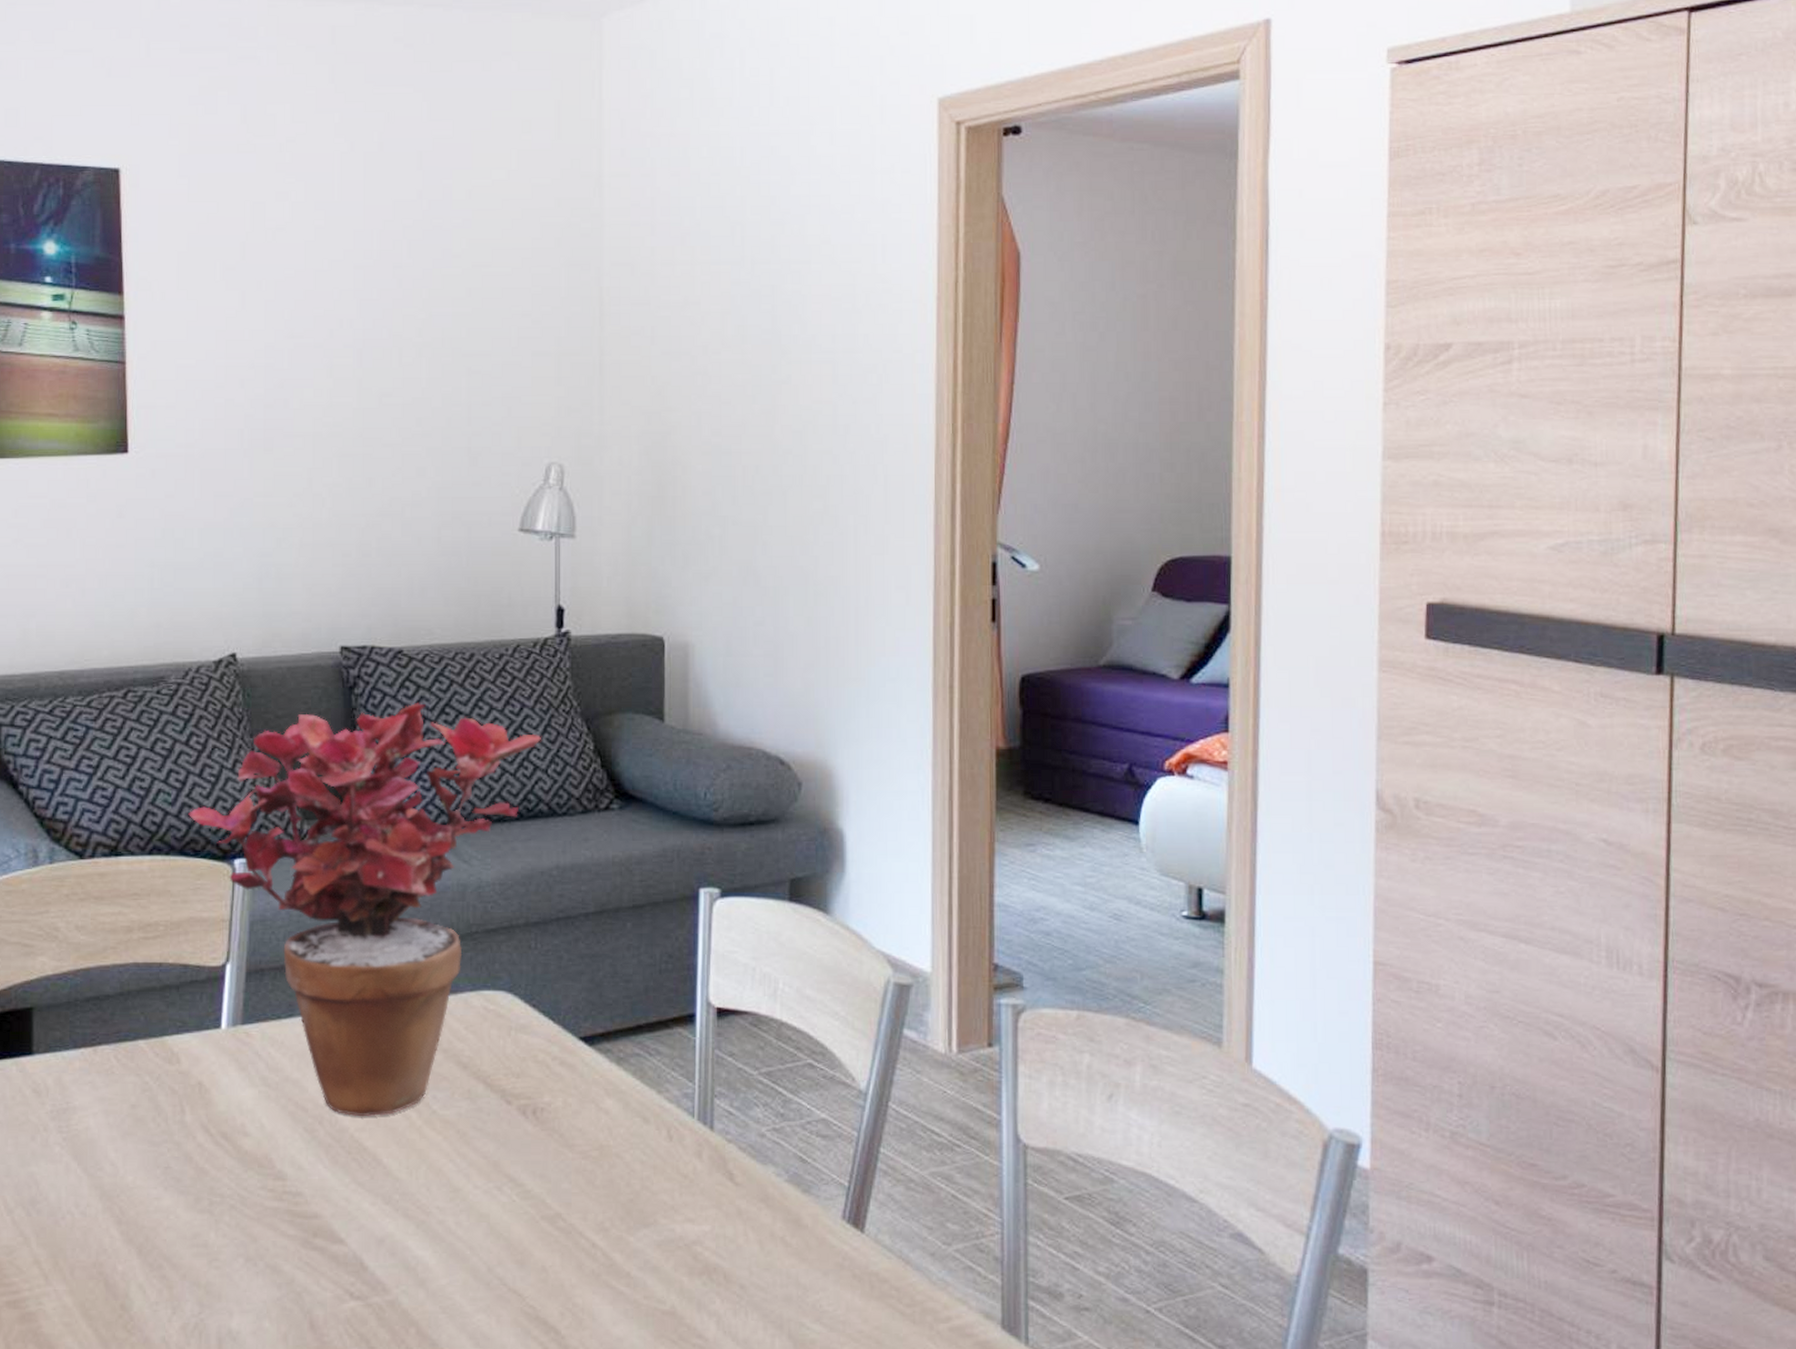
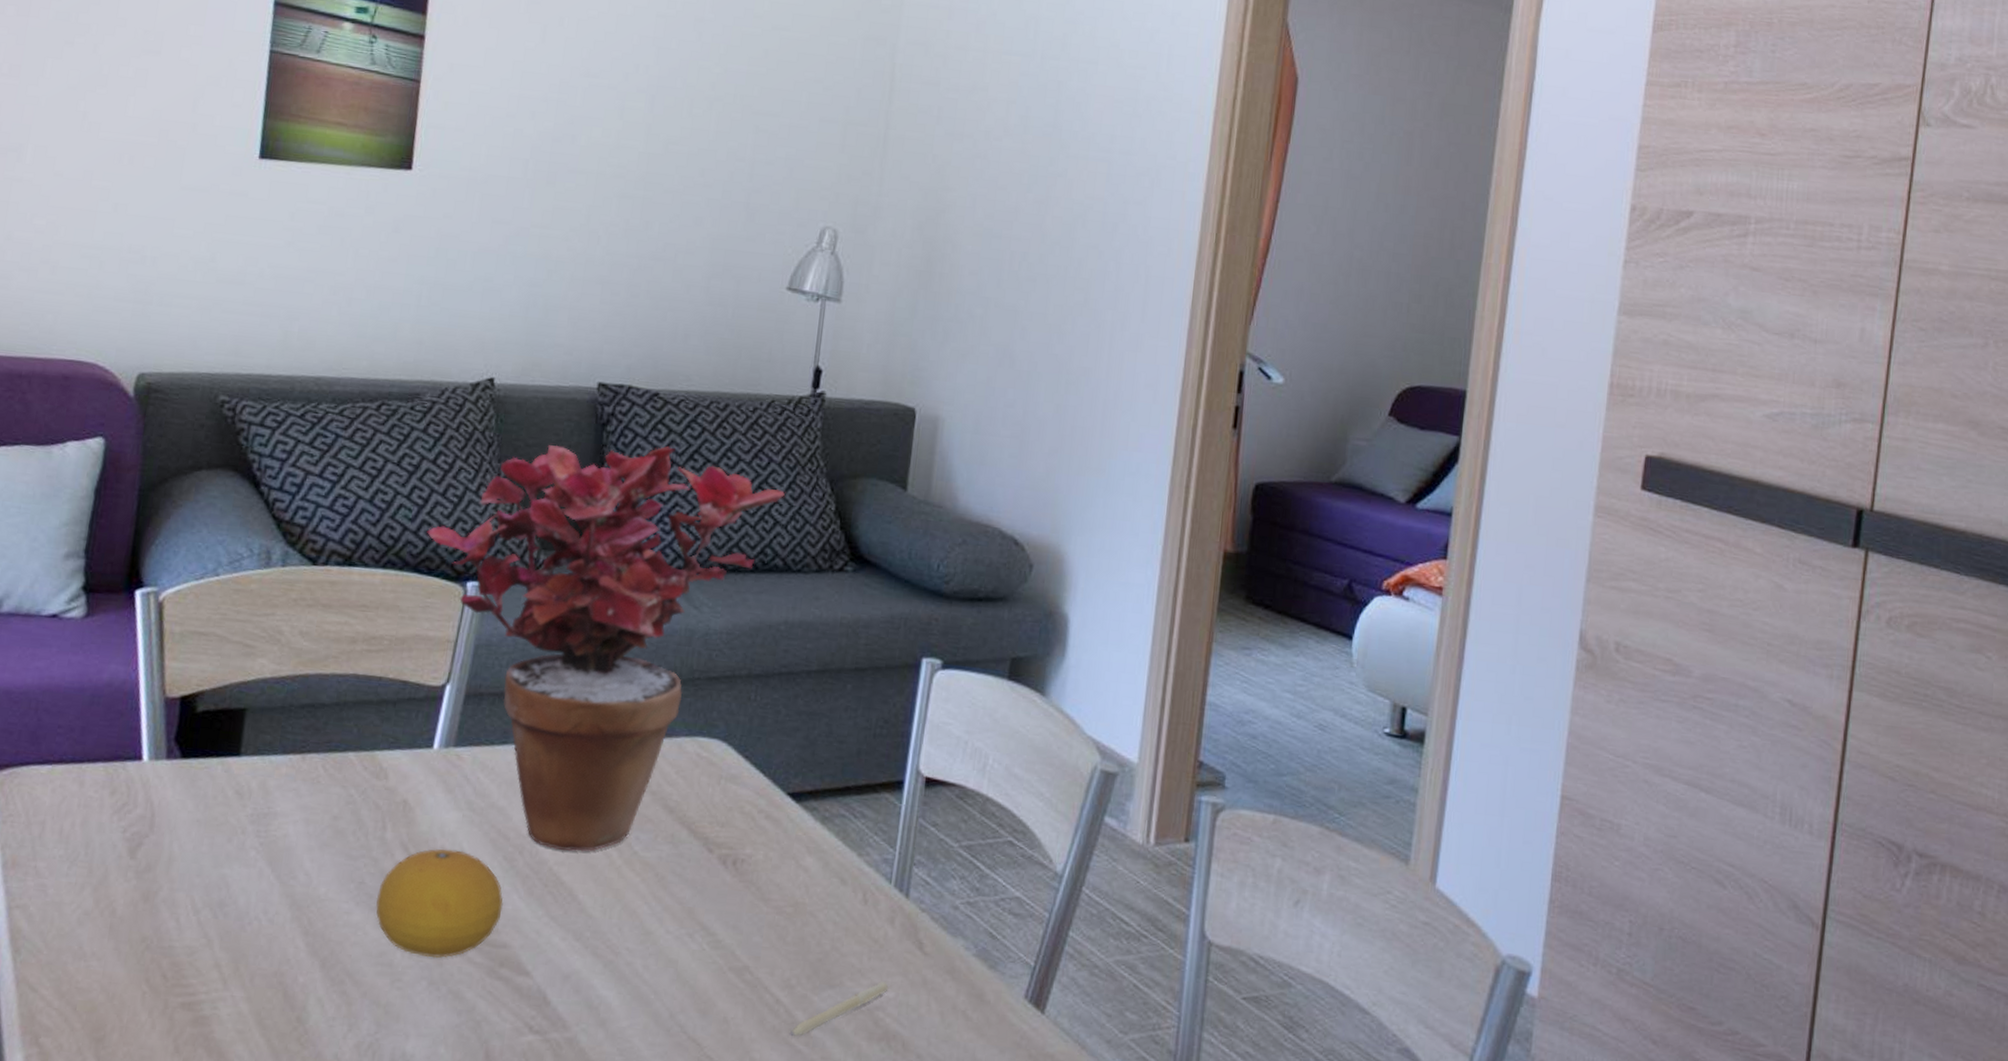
fruit: none [183,1126,309,1235] -> present [376,849,503,958]
pencil: none [609,1216,704,1279] -> present [789,982,889,1037]

